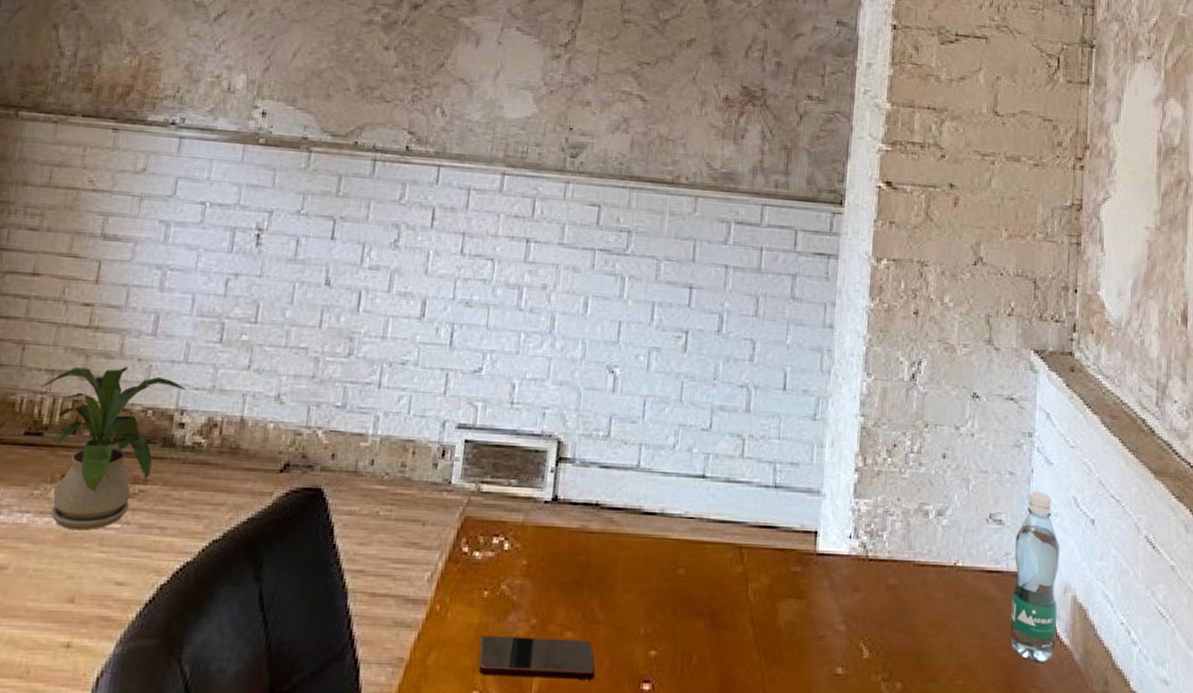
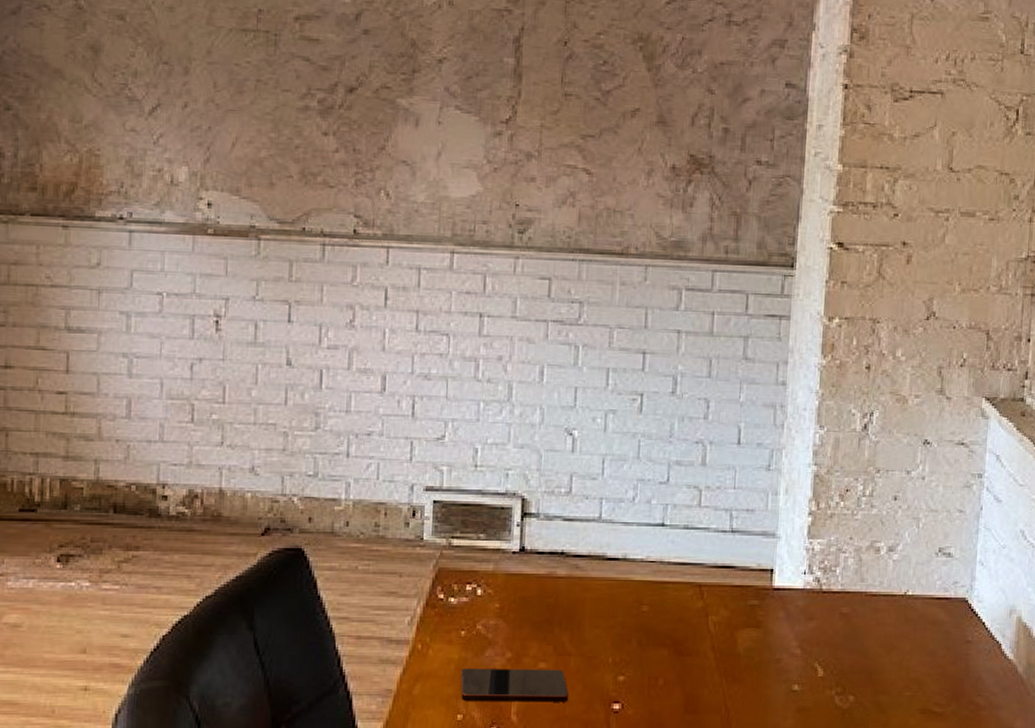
house plant: present [41,366,186,531] -> none [29,447,164,592]
bottle: present [1010,491,1060,662] -> none [957,526,1007,674]

